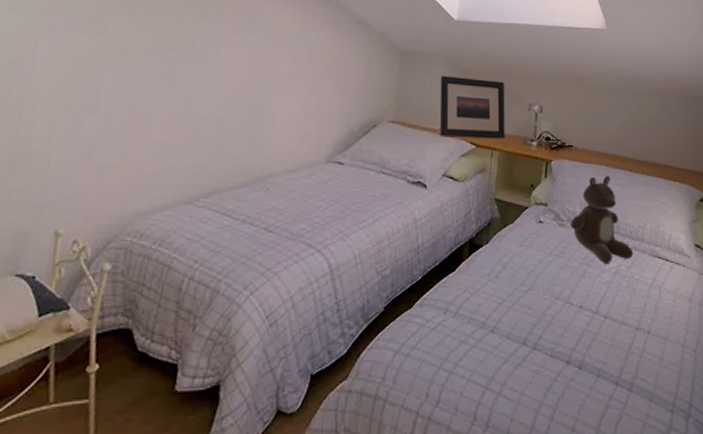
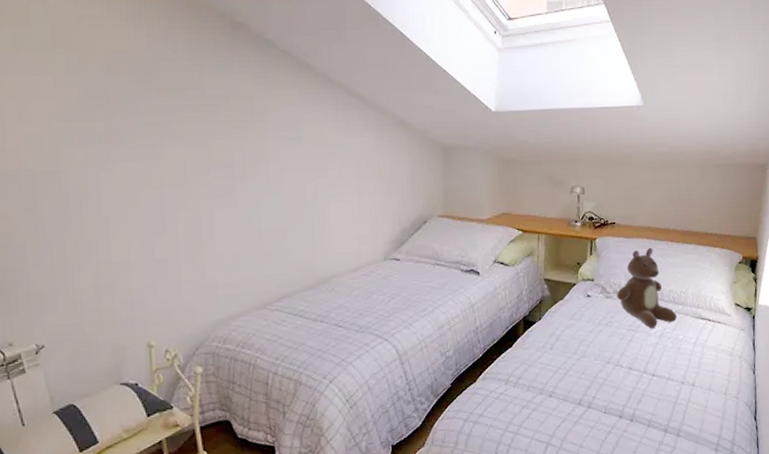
picture frame: present [439,76,505,139] -> none [483,167,550,225]

